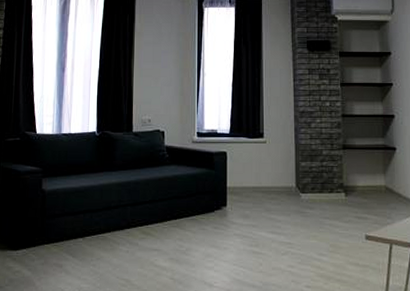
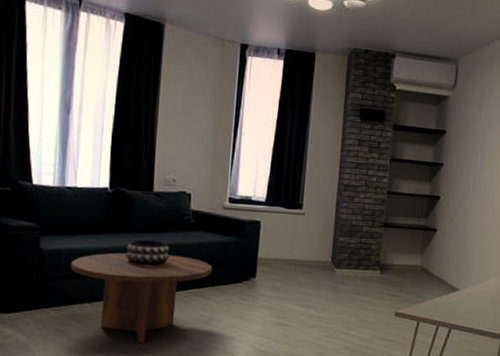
coffee table: none [66,189,188,275] -> present [70,252,213,343]
decorative bowl: none [112,175,149,200] -> present [126,239,170,266]

